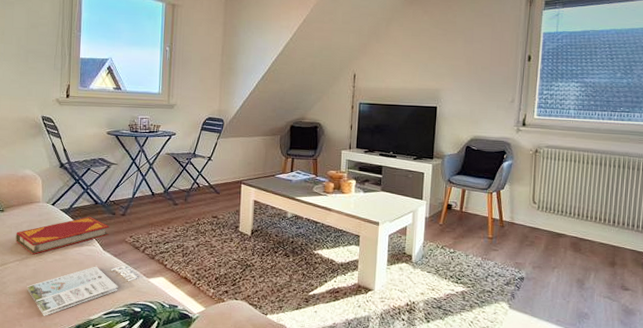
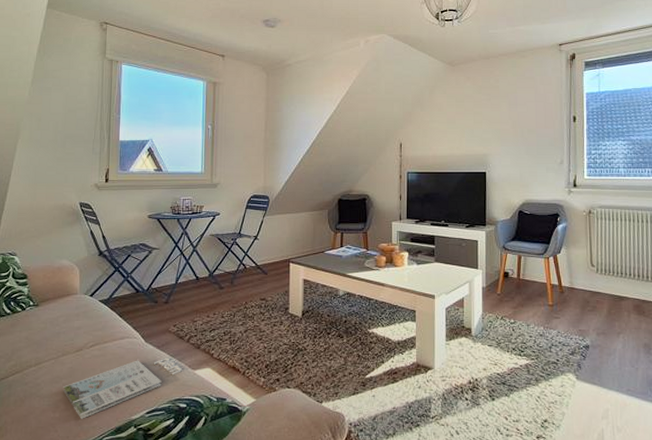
hardback book: present [16,217,109,255] -> none [51,307,151,352]

